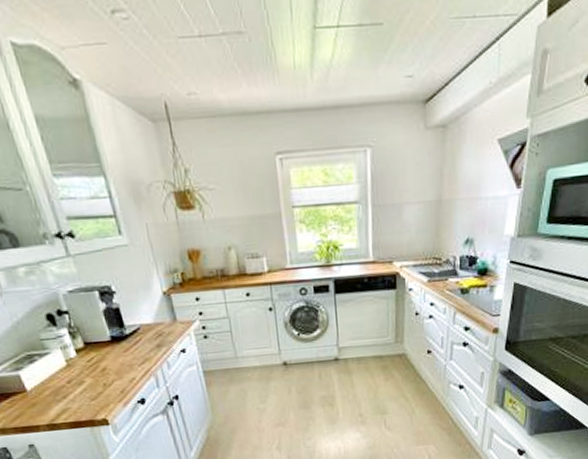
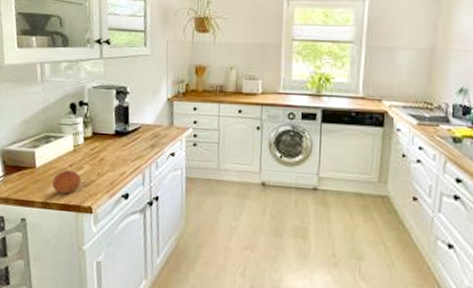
fruit: none [52,386,87,412] -> present [52,170,81,194]

